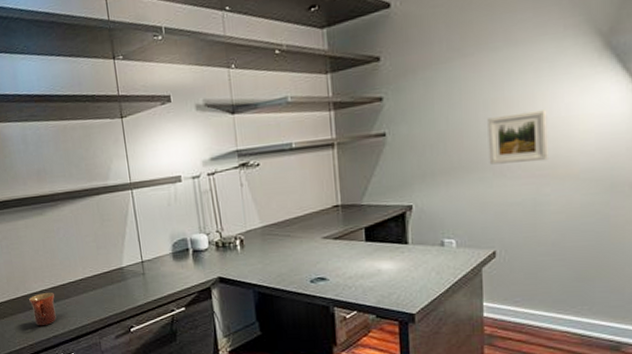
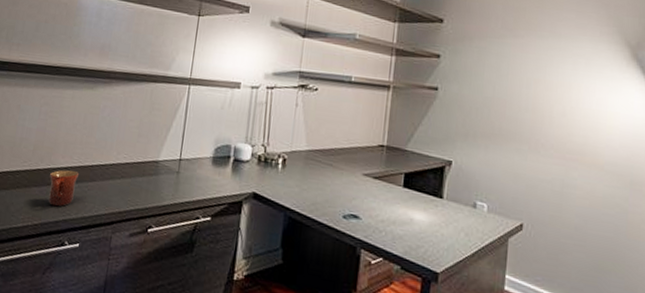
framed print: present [487,110,548,165] -> none [526,95,581,147]

